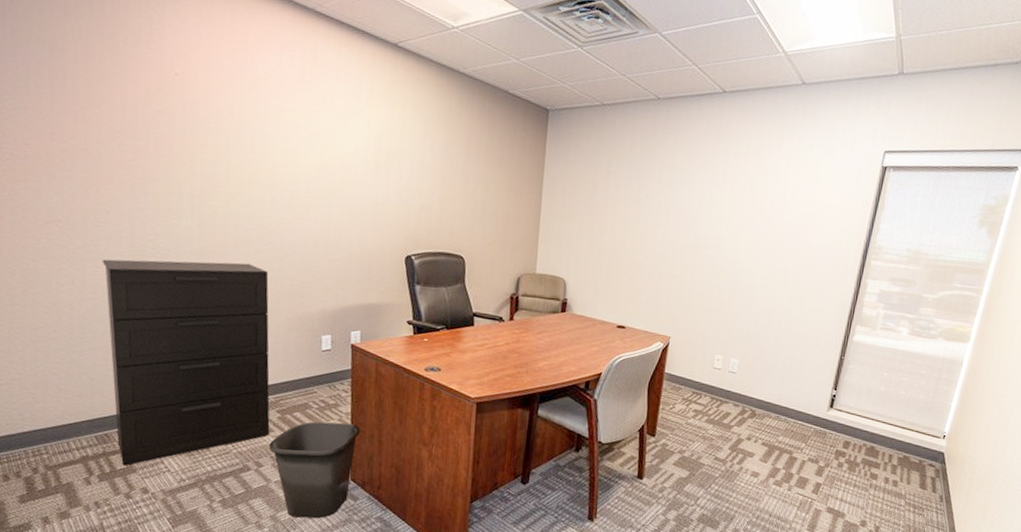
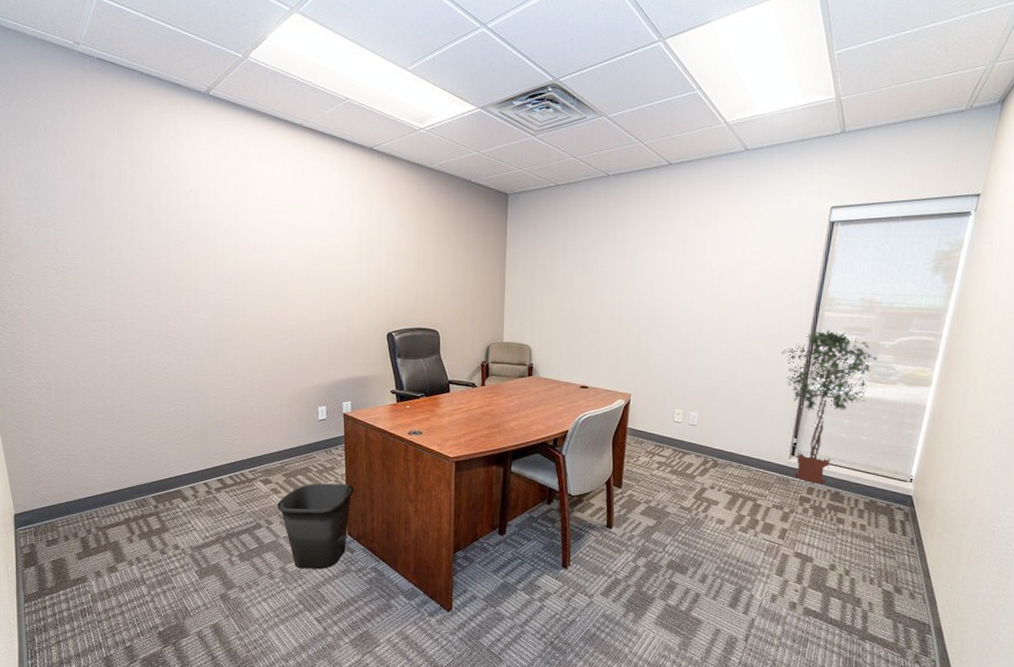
chest of drawers: present [102,259,270,466] -> none [136,347,277,526]
potted tree: none [826,279,920,439] -> present [781,329,877,485]

